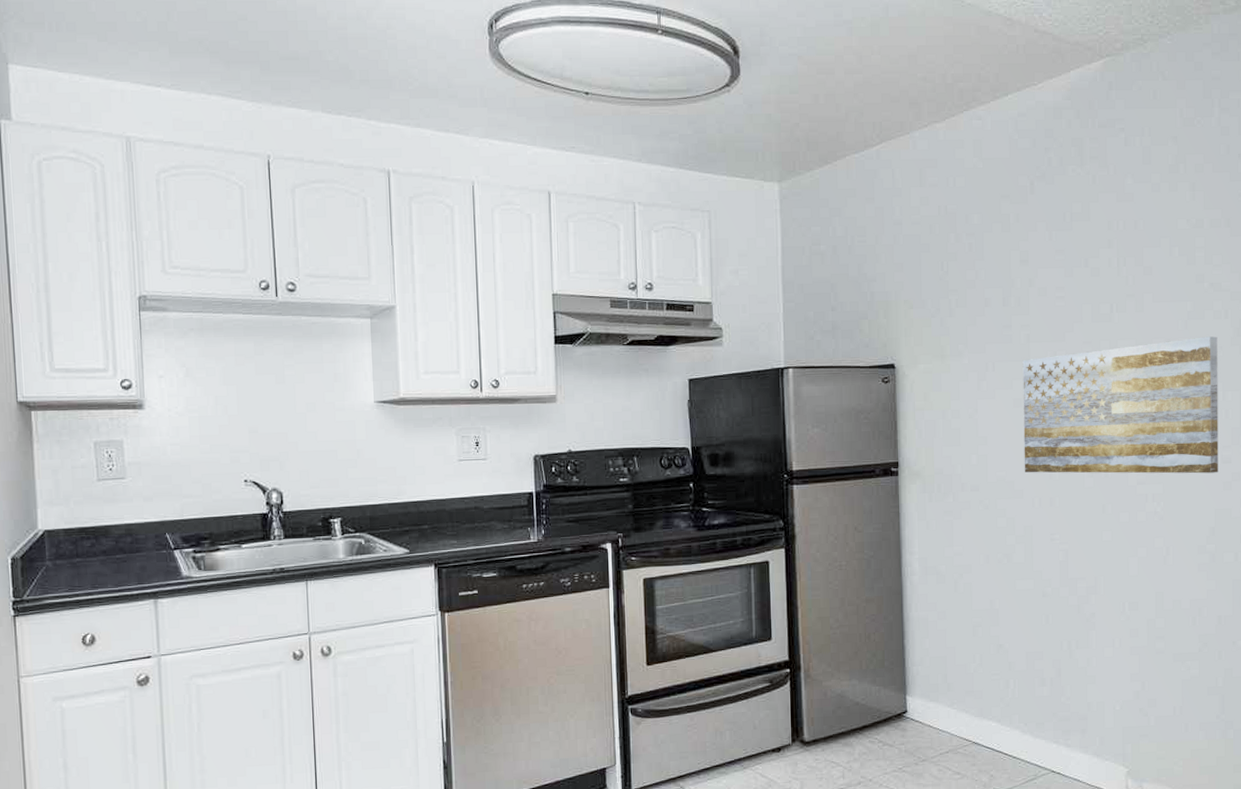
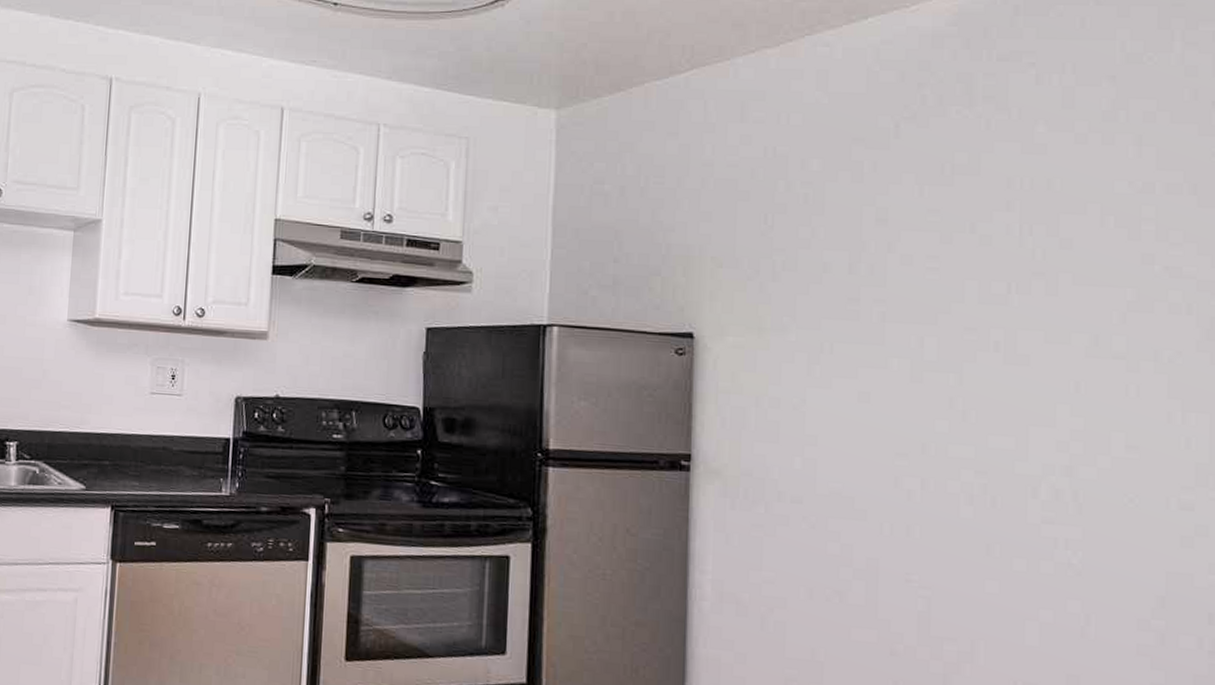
wall art: present [1022,336,1219,474] -> none [870,336,1175,522]

